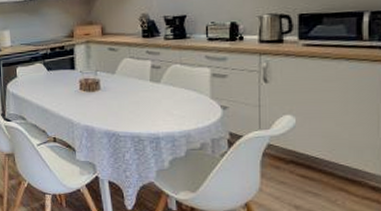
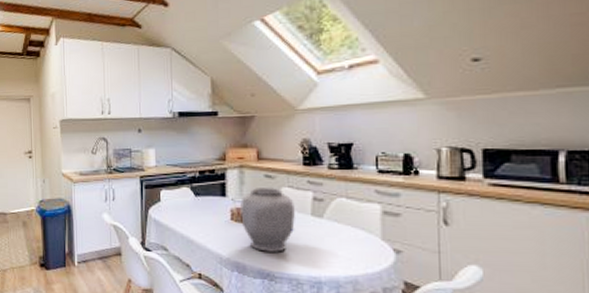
vase: none [87,59,136,115] -> present [239,188,295,252]

